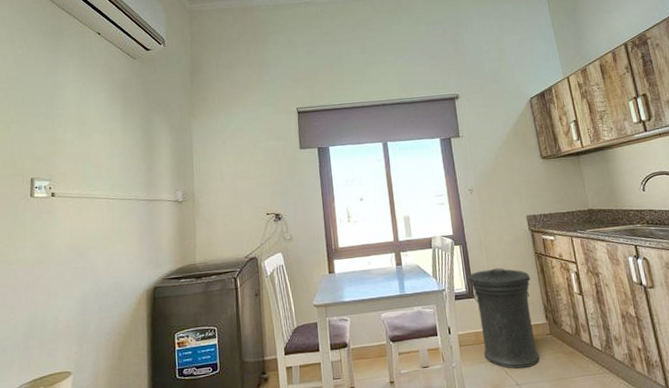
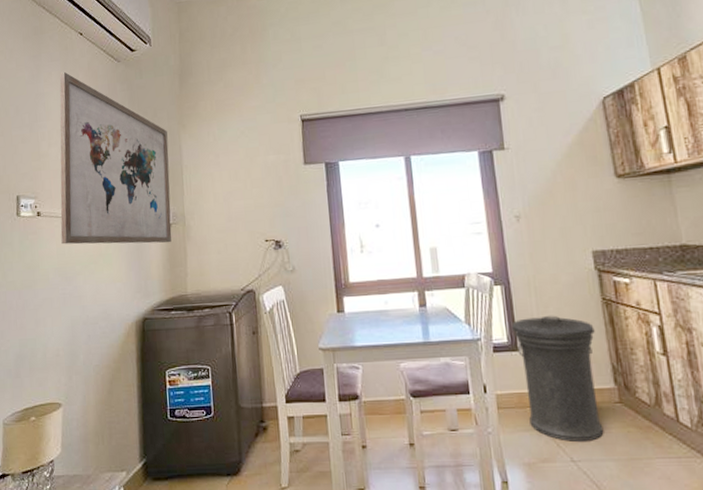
wall art: none [74,66,182,222] -> present [59,71,172,245]

